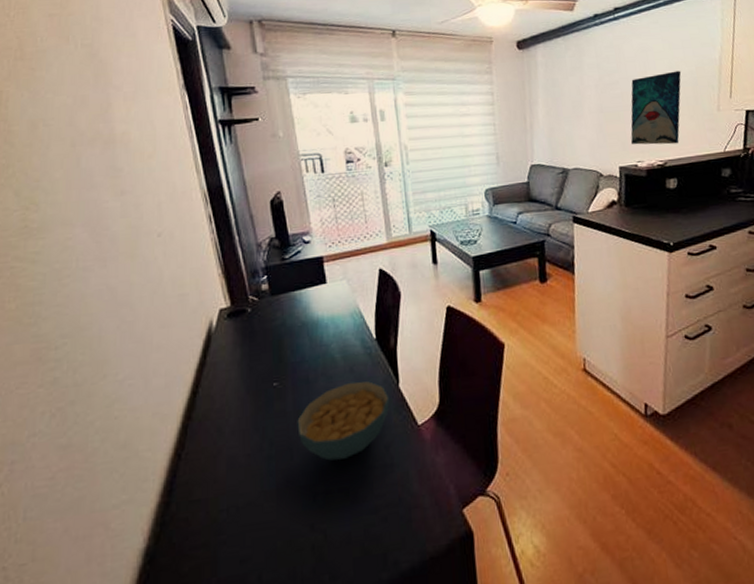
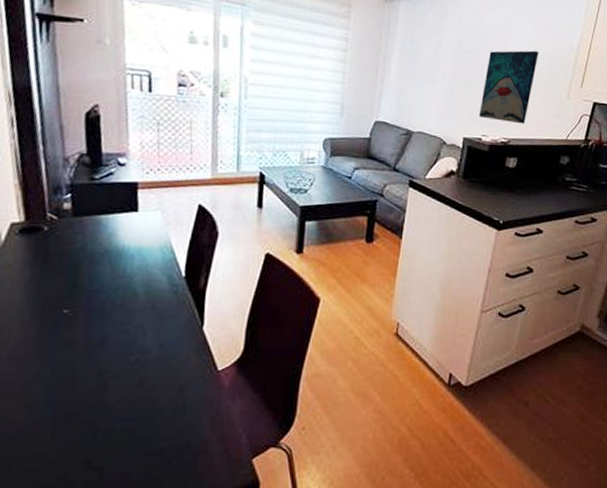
cereal bowl: present [297,381,390,461] -> none [84,319,191,397]

